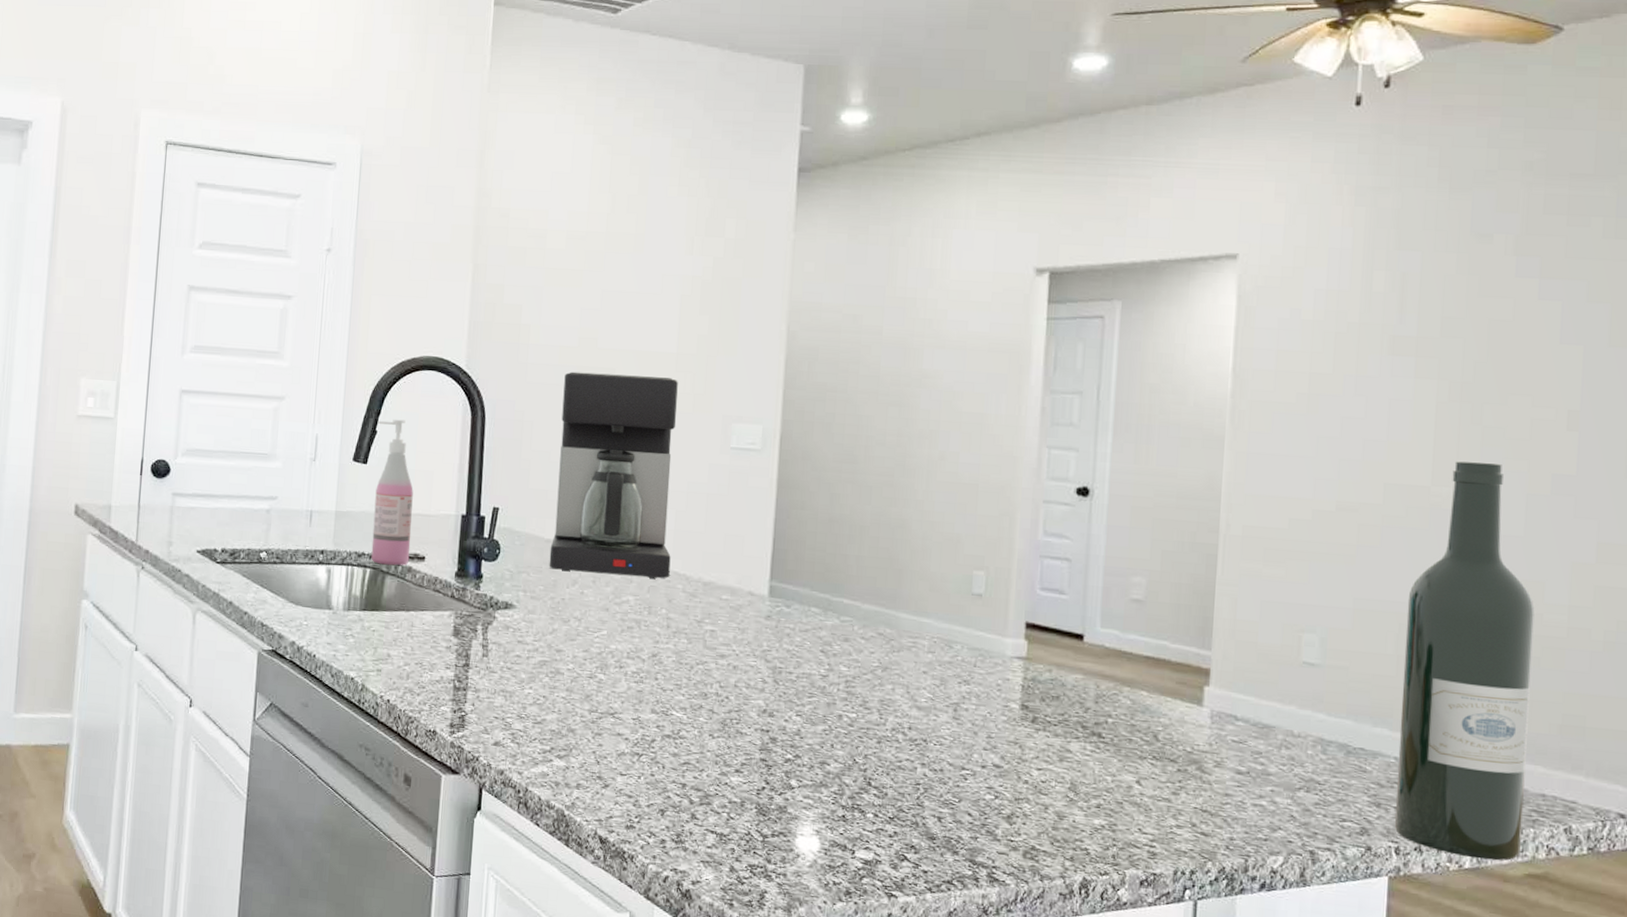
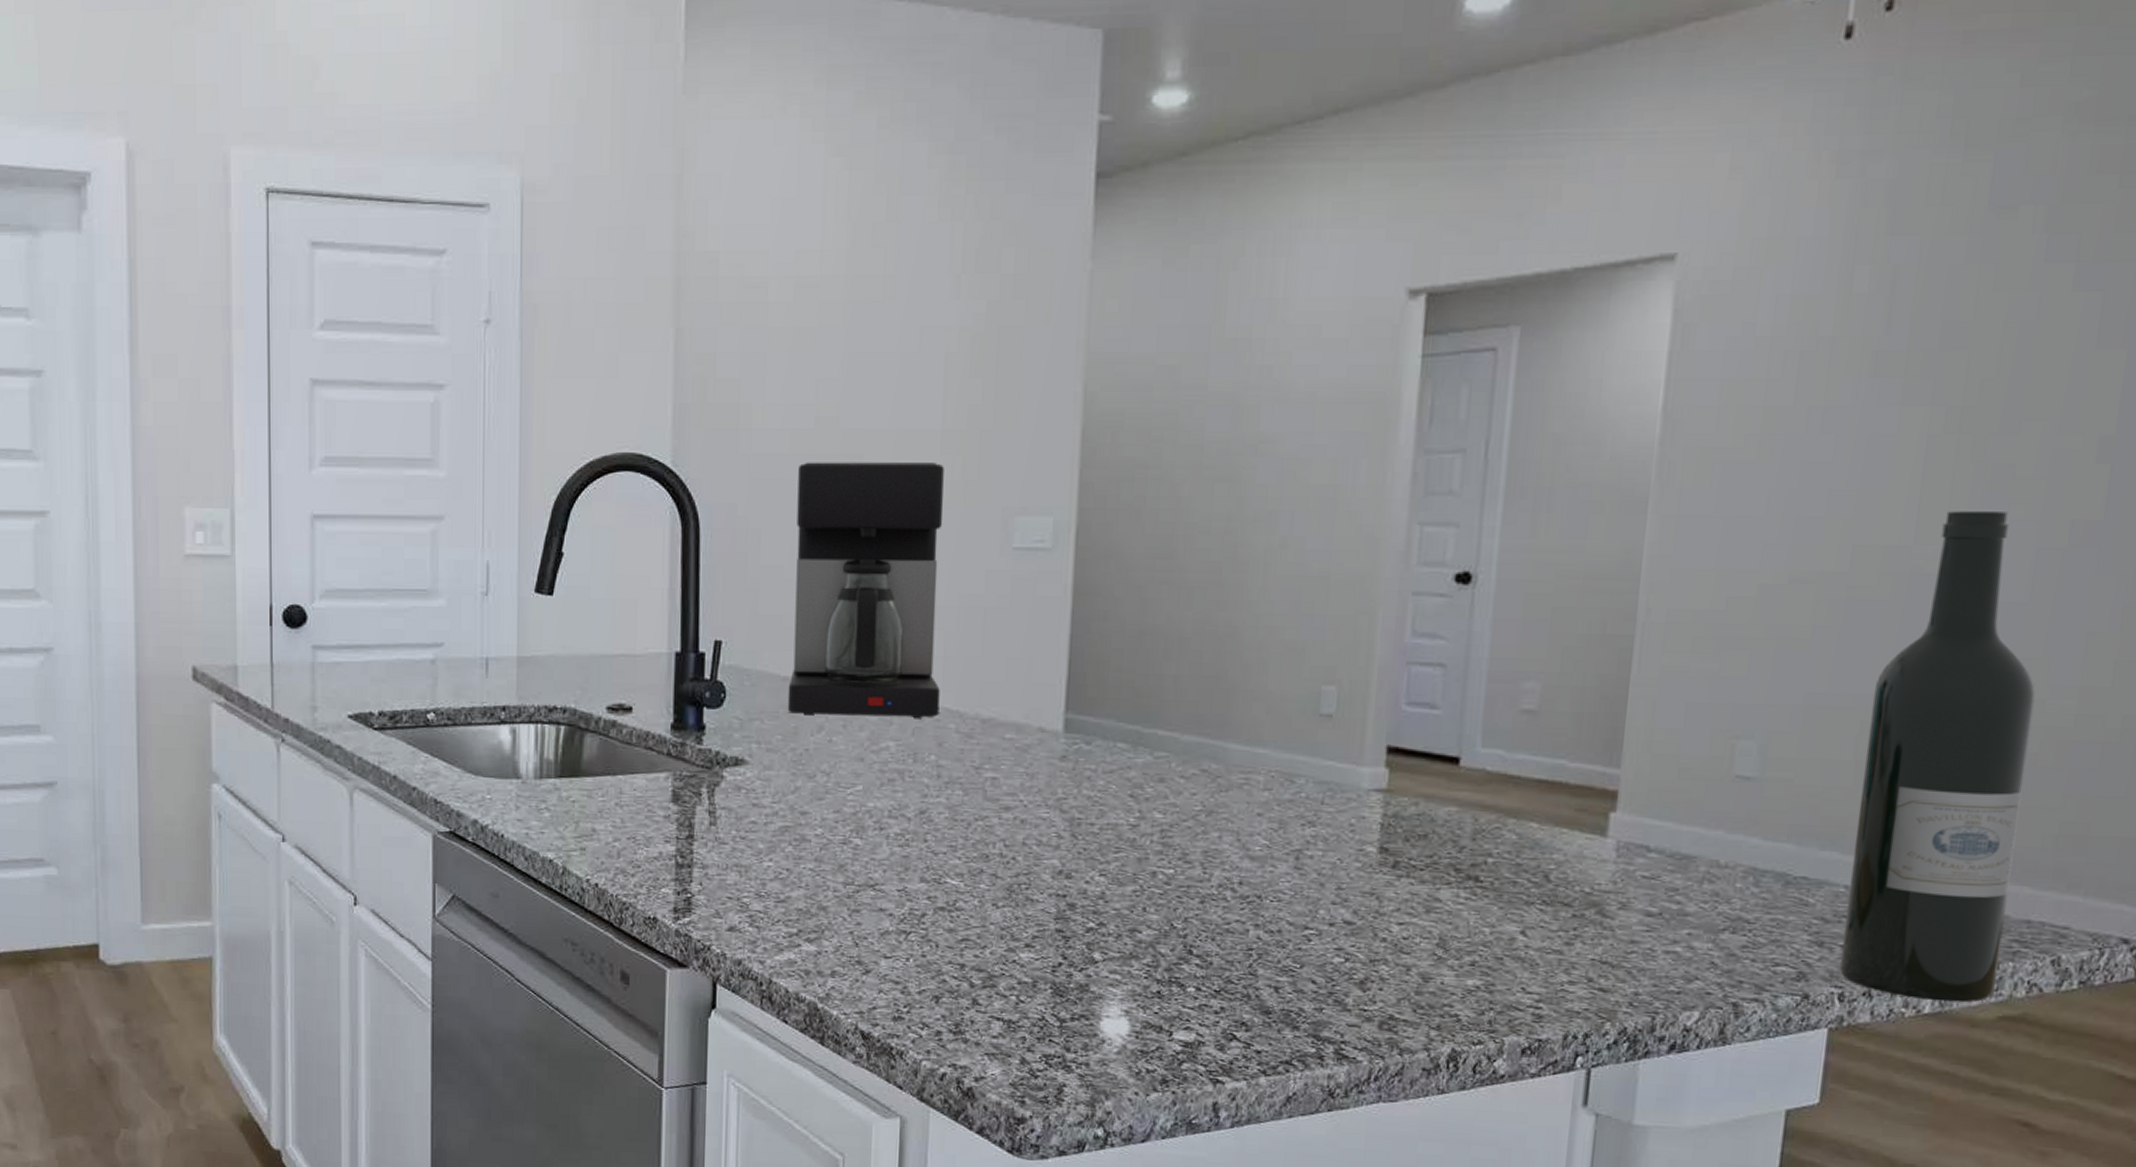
soap dispenser: present [371,419,414,566] -> none [563,536,614,720]

